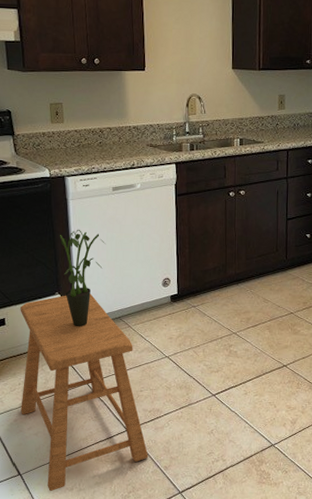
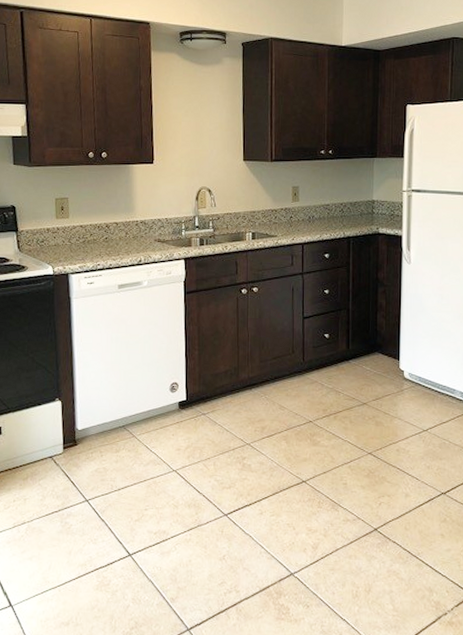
stool: present [20,293,149,491] -> none [14,399,153,626]
potted plant: present [59,229,105,326] -> none [61,329,110,436]

